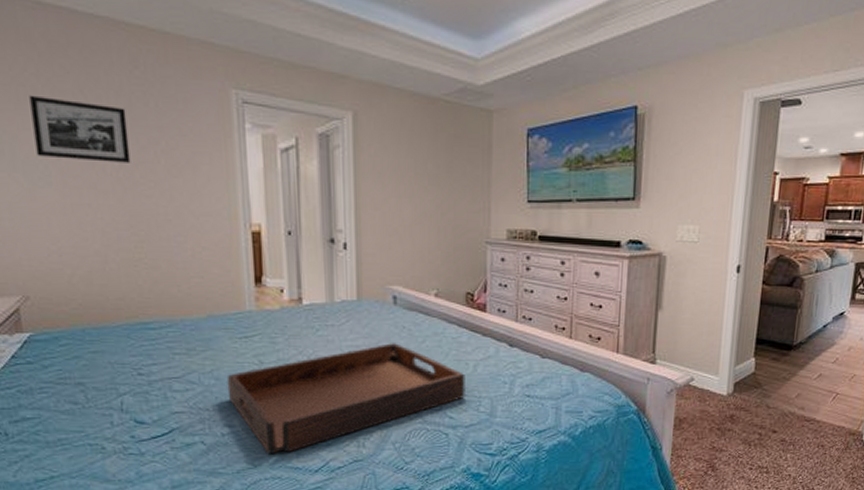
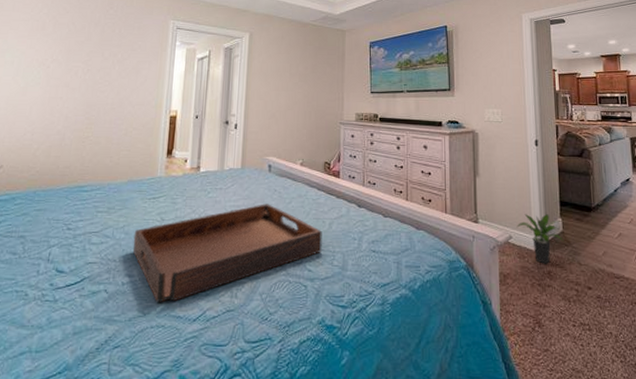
picture frame: present [29,95,131,163] -> none [34,26,99,69]
potted plant: none [700,353,755,407] -> present [516,214,565,264]

